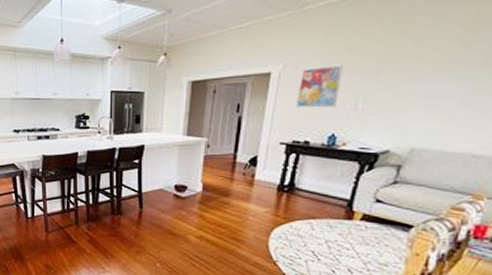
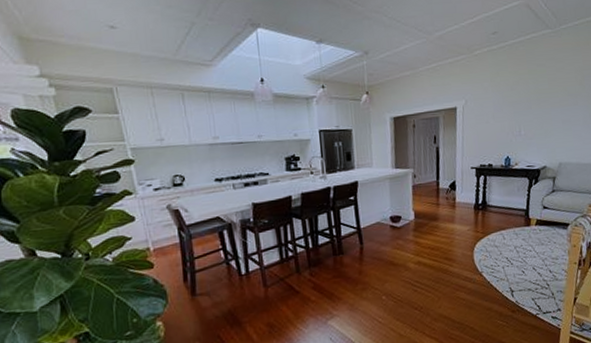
wall art: present [297,64,343,108] -> none [478,99,508,136]

